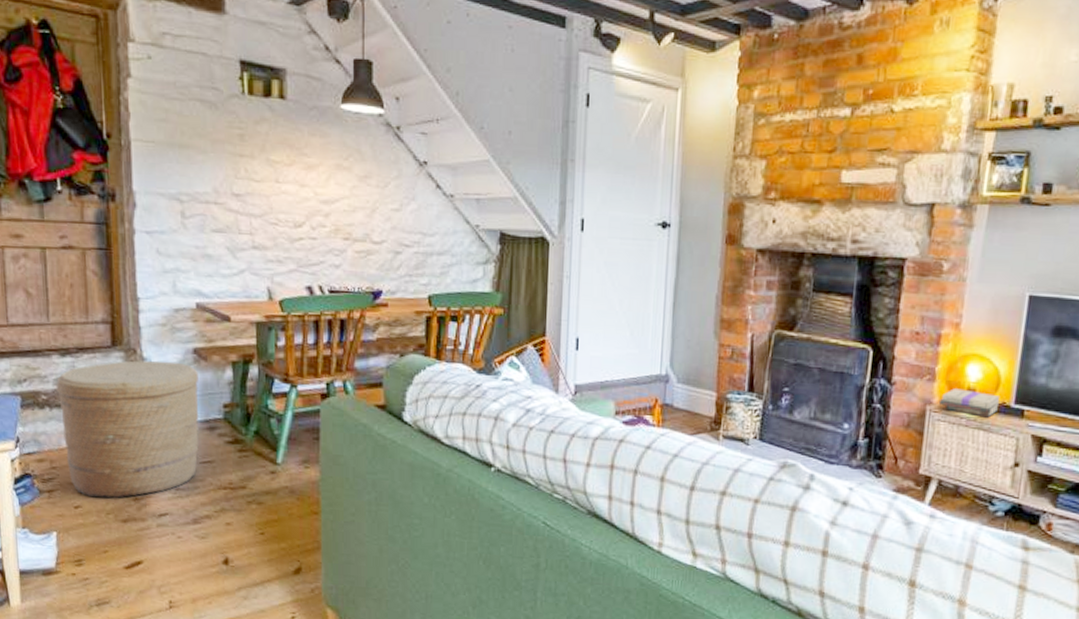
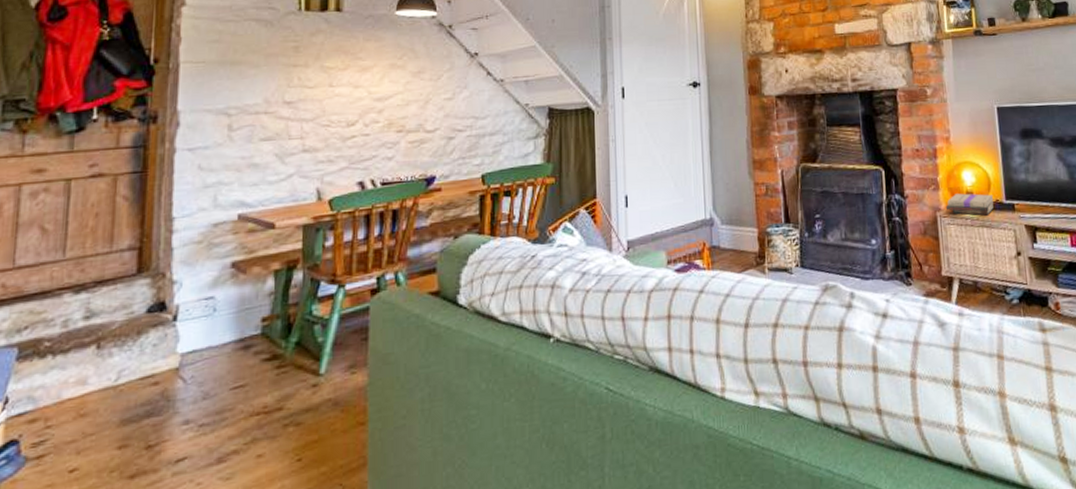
basket: present [55,360,200,498] -> none [63,280,235,456]

